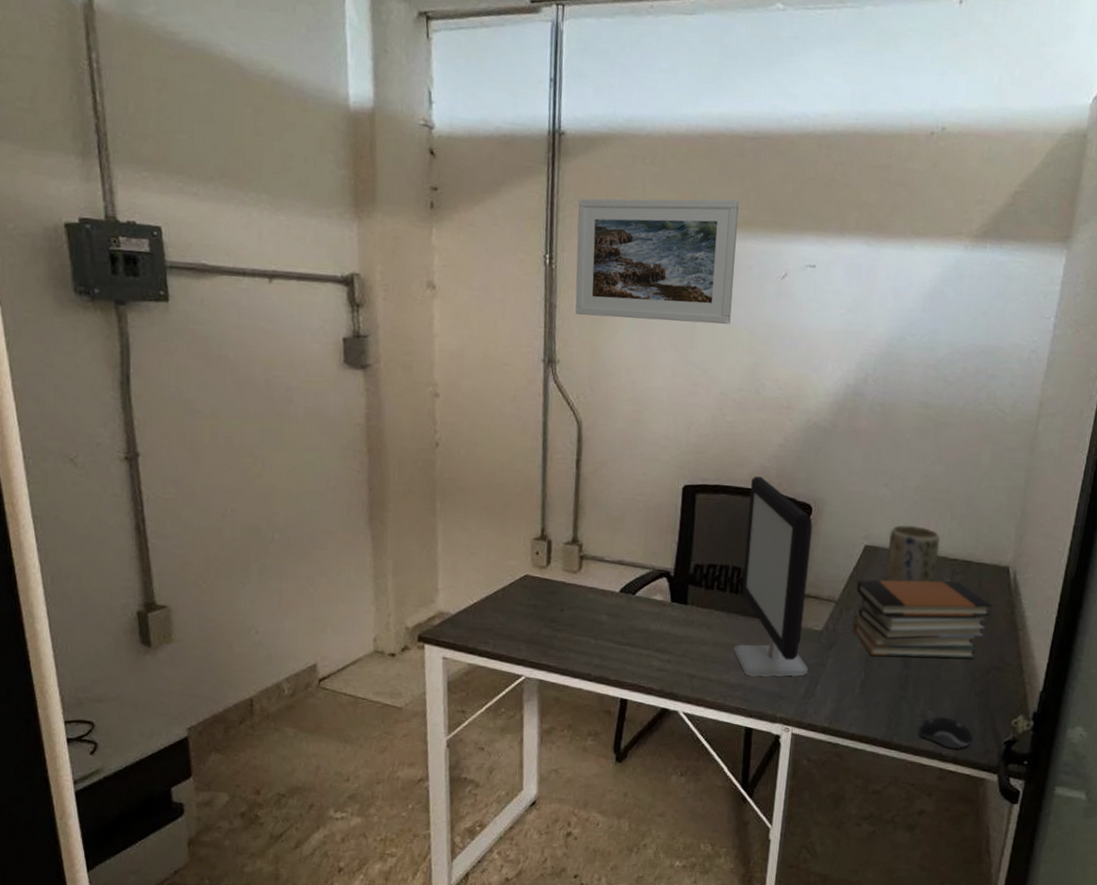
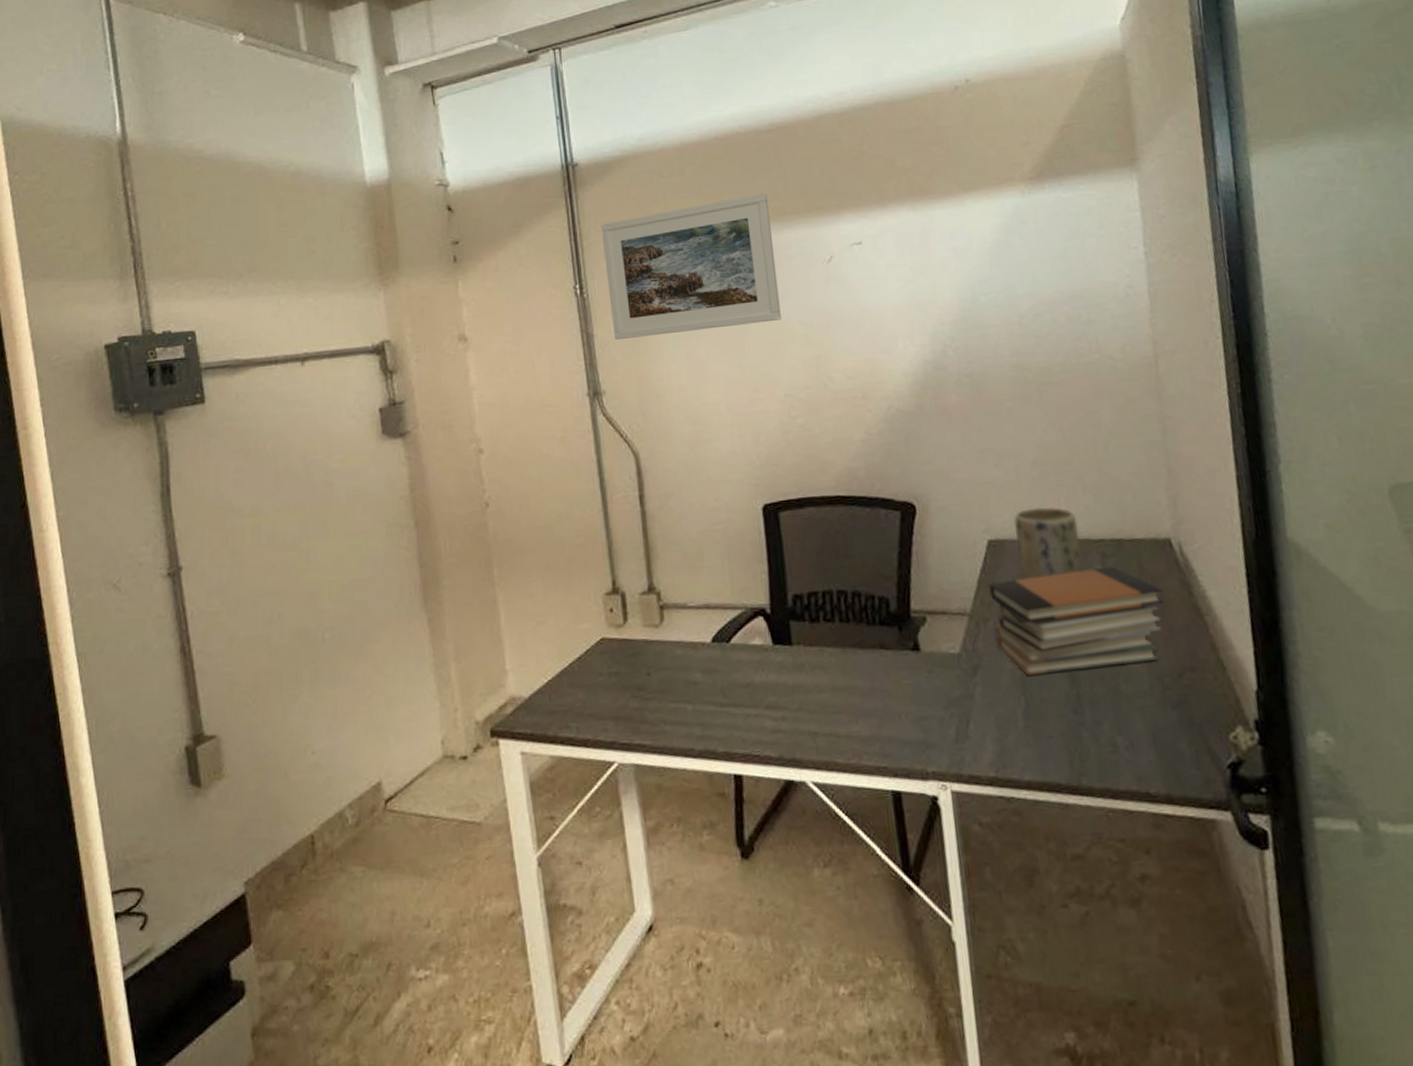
computer monitor: present [733,476,813,677] -> none [838,480,955,724]
computer mouse: present [918,716,974,749] -> none [1111,742,1186,785]

